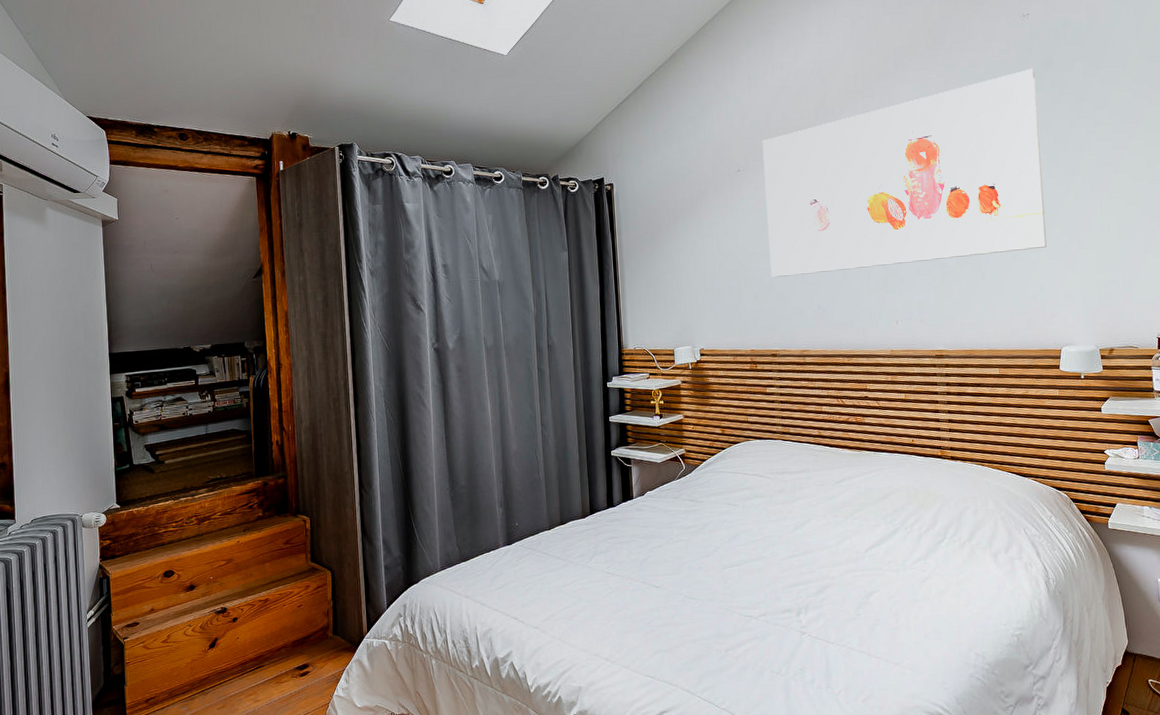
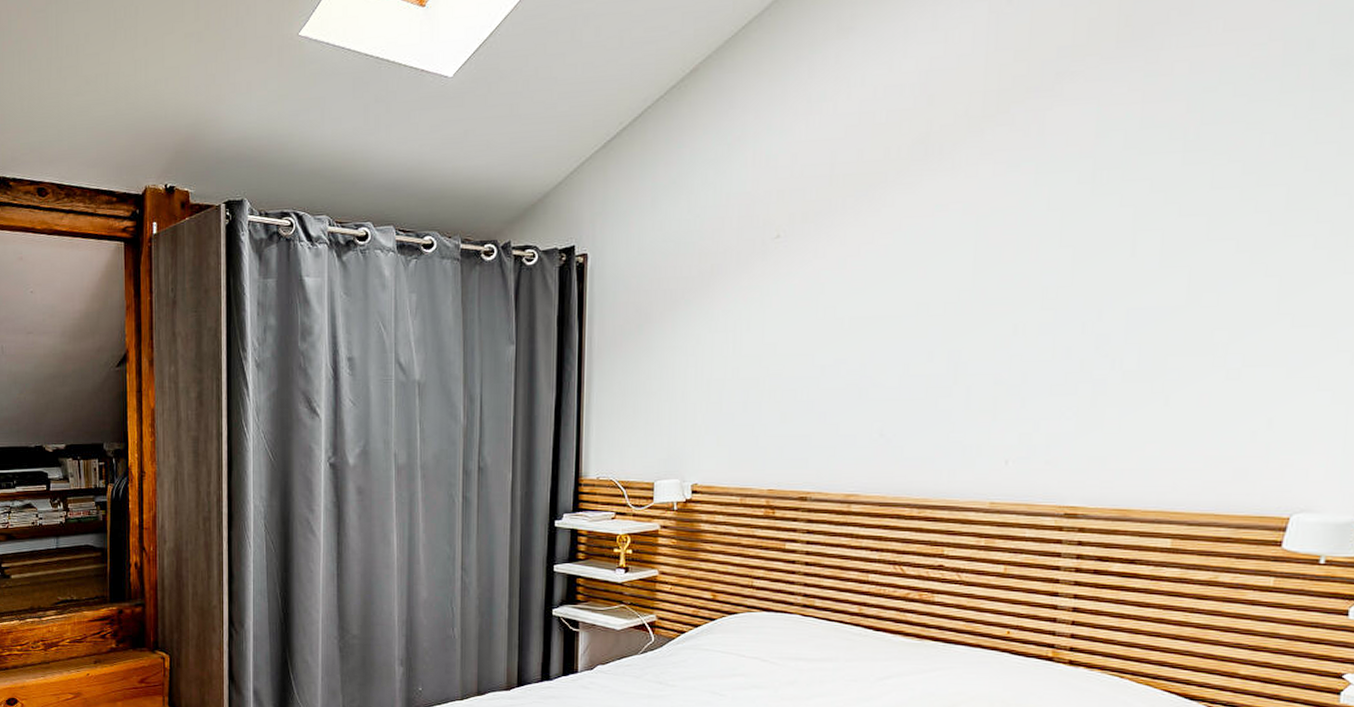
wall art: present [762,68,1047,277] -> none [811,72,1314,390]

